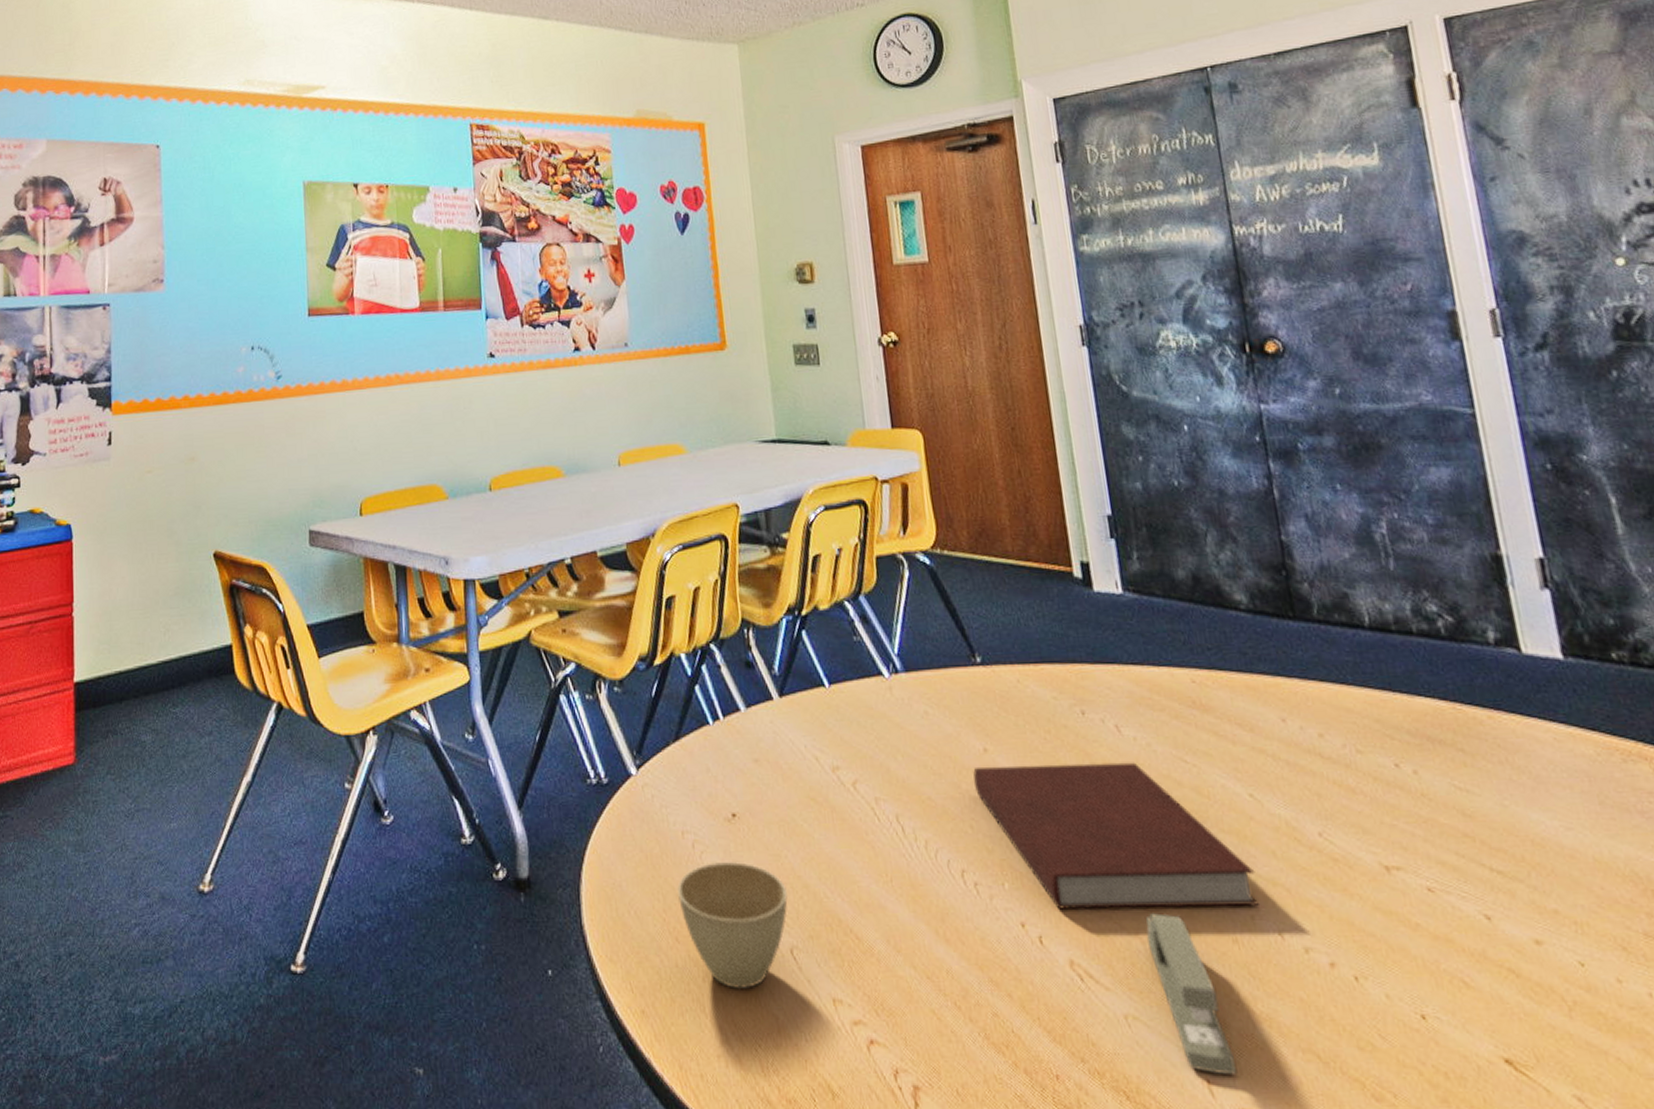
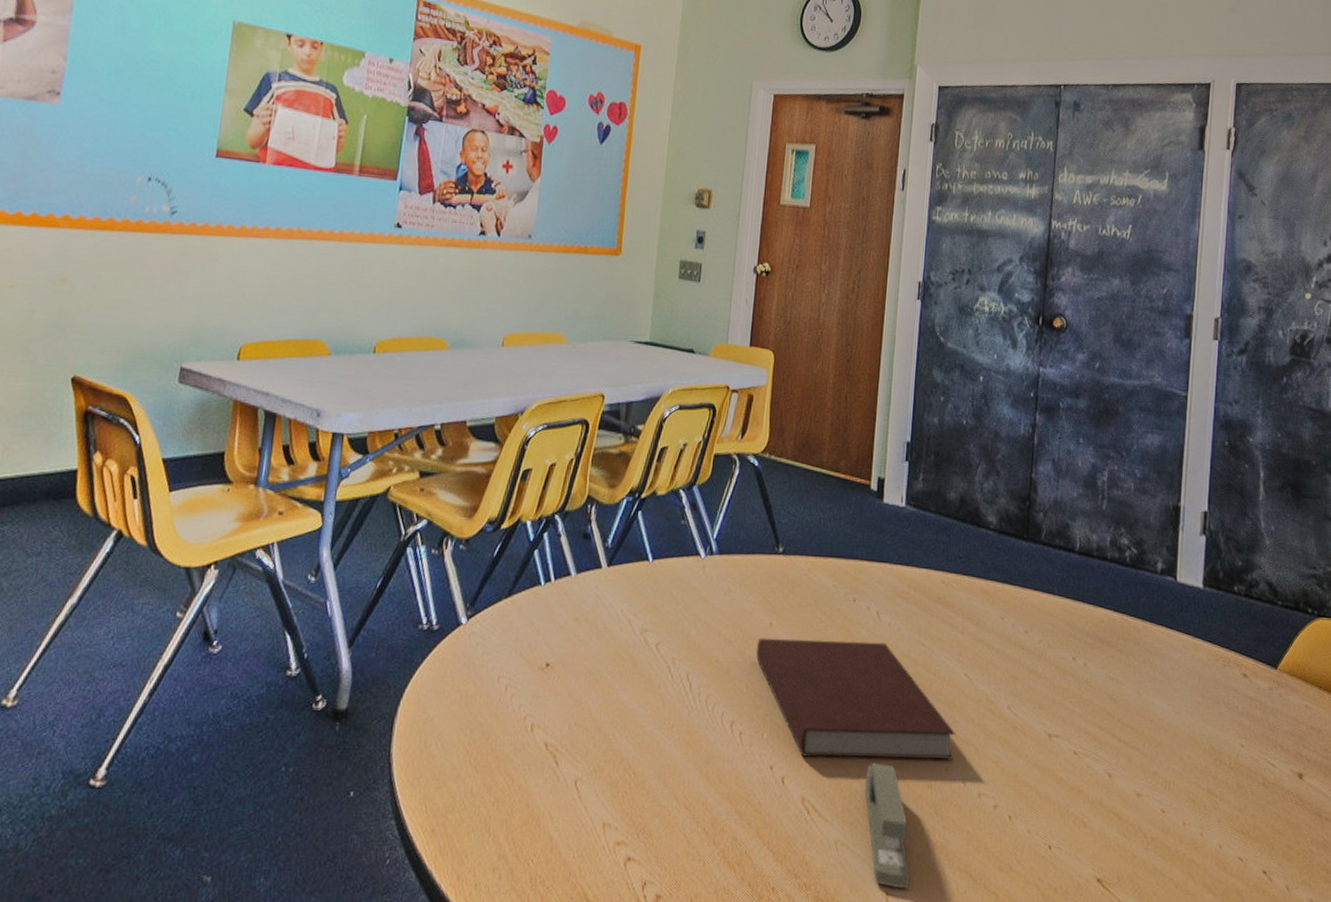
cup: present [676,862,789,988] -> none [483,704,582,813]

